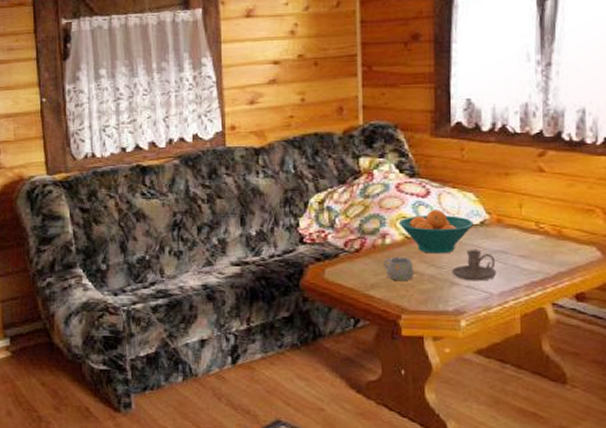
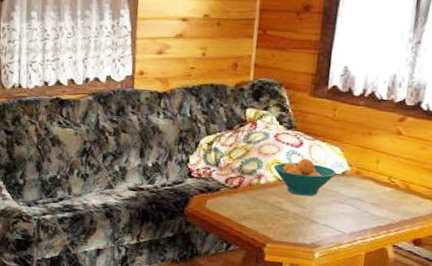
mug: present [383,256,414,280] -> none [256,195,282,215]
candle holder: present [452,250,496,282] -> none [313,195,351,222]

